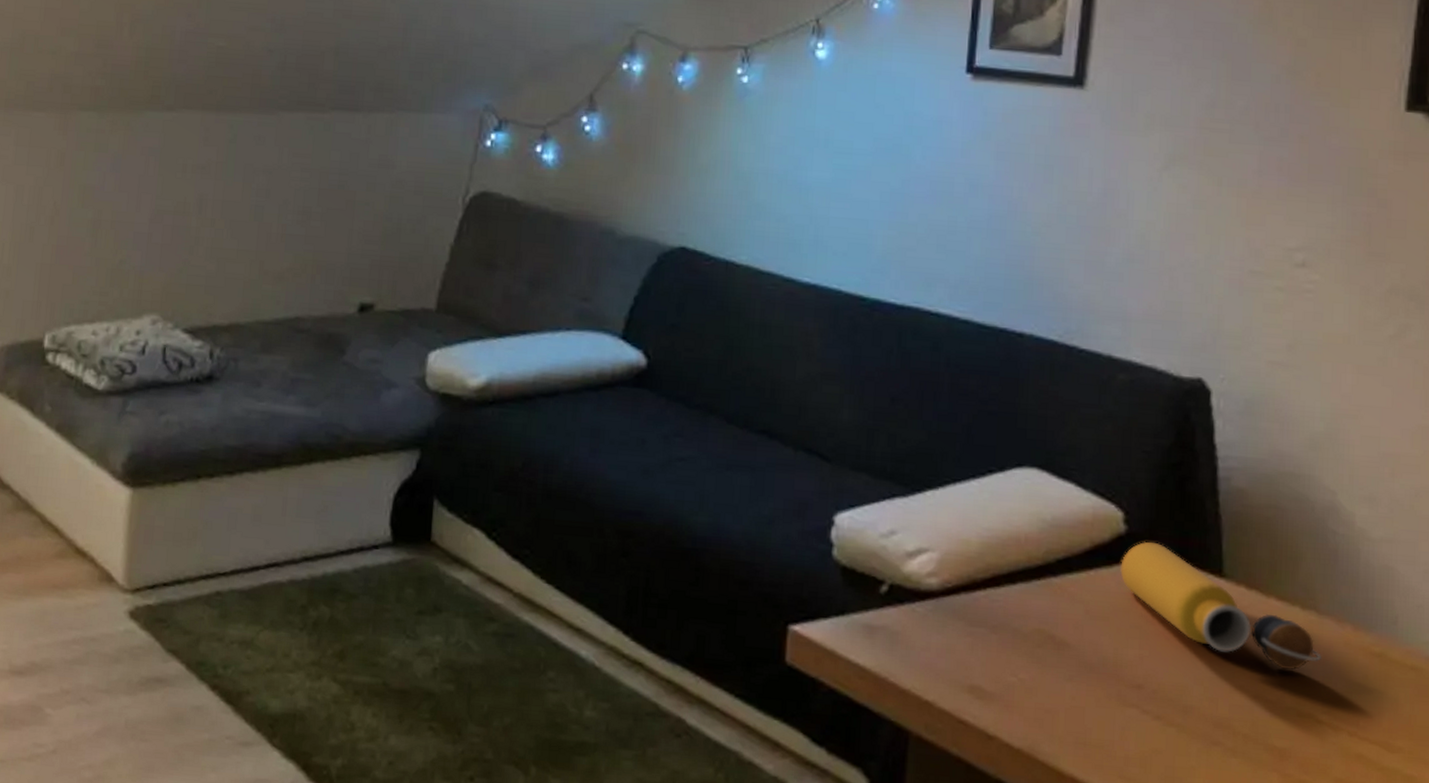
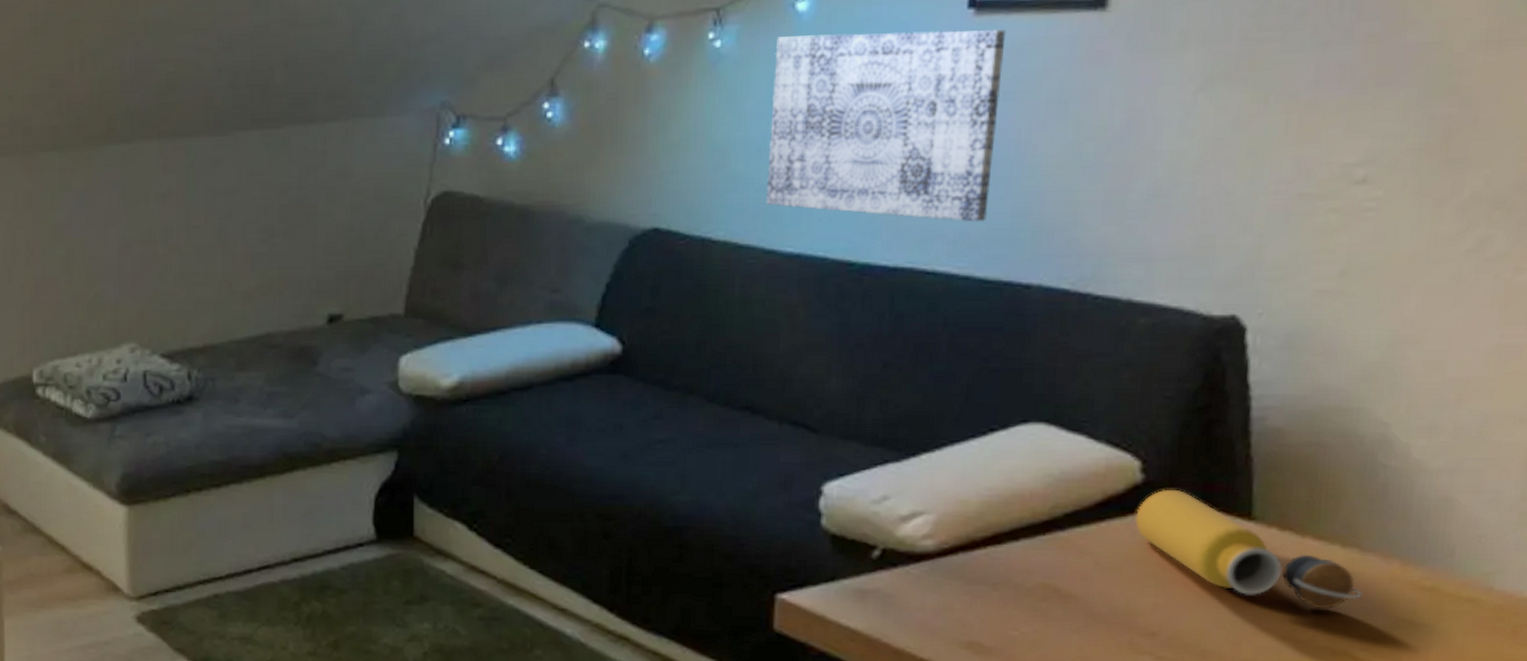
wall art: none [786,79,999,270] -> present [766,28,1006,222]

